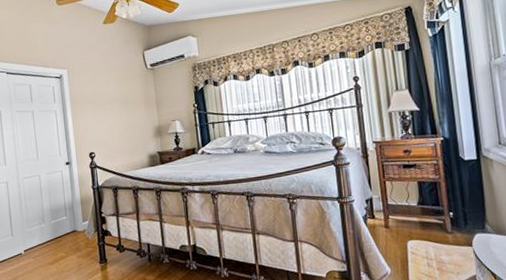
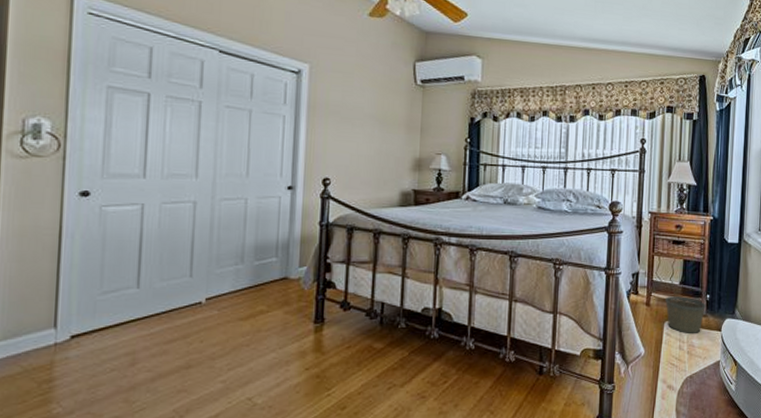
basket: none [404,216,451,251] -> present [665,296,707,333]

